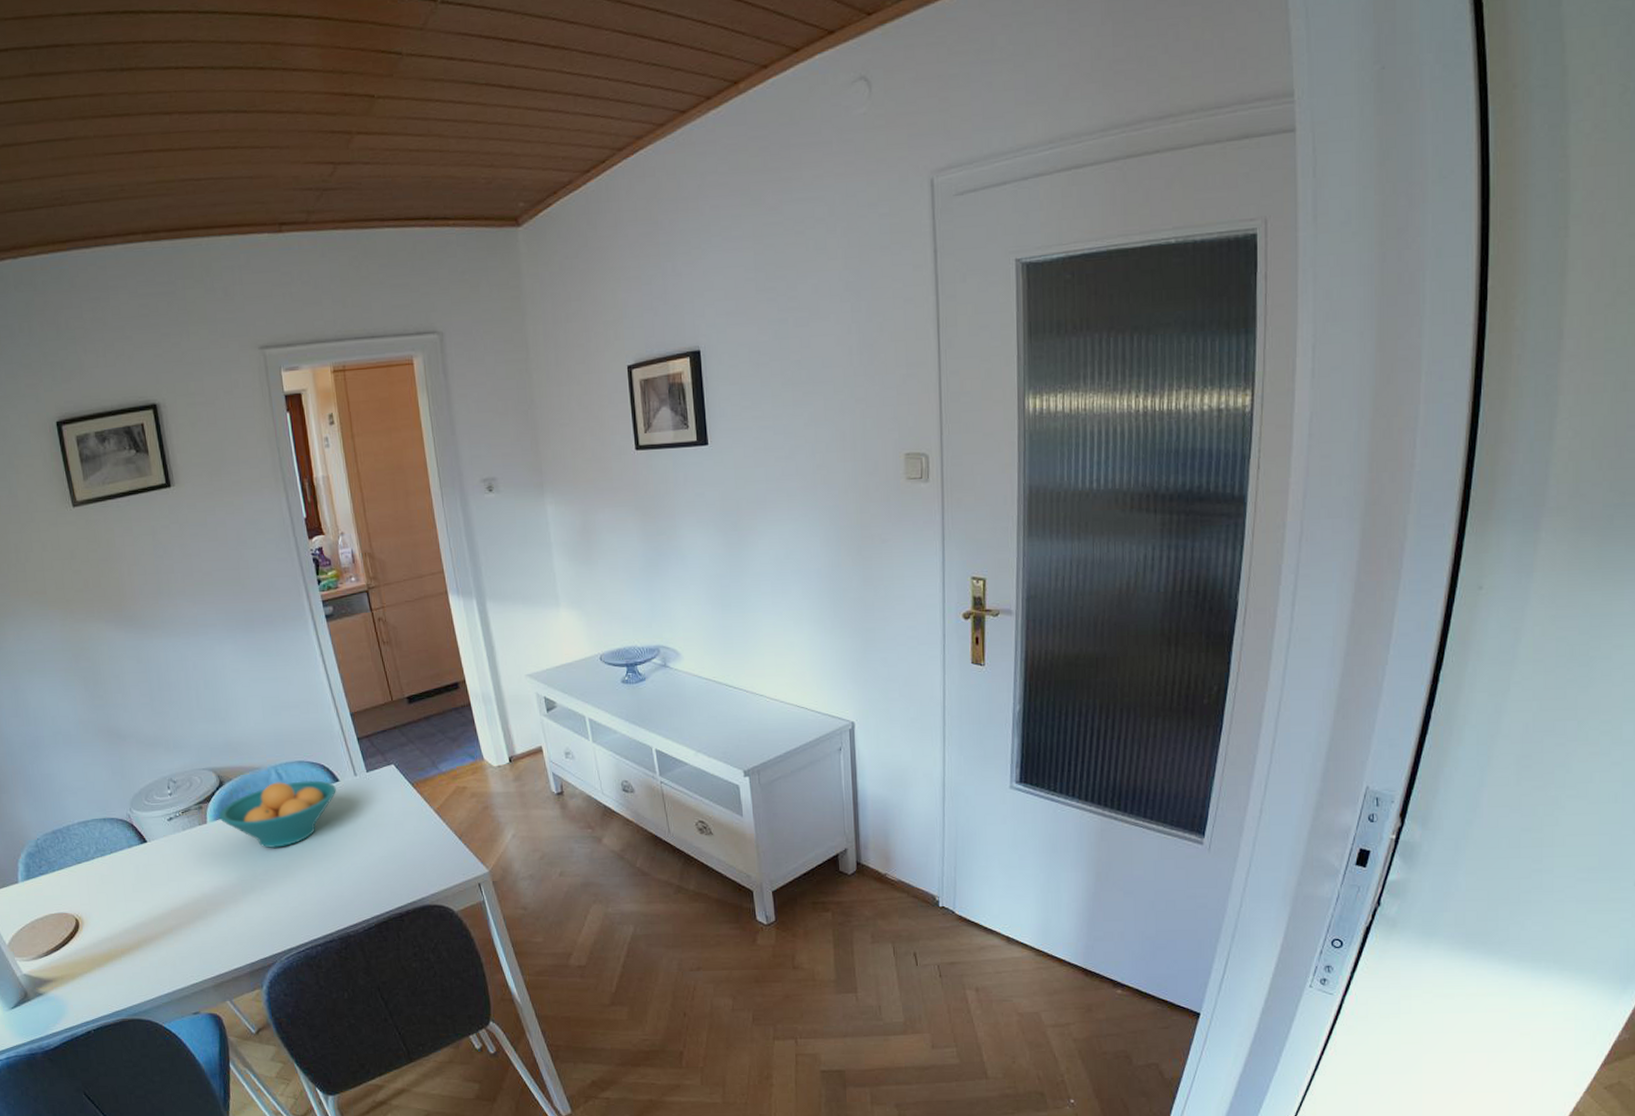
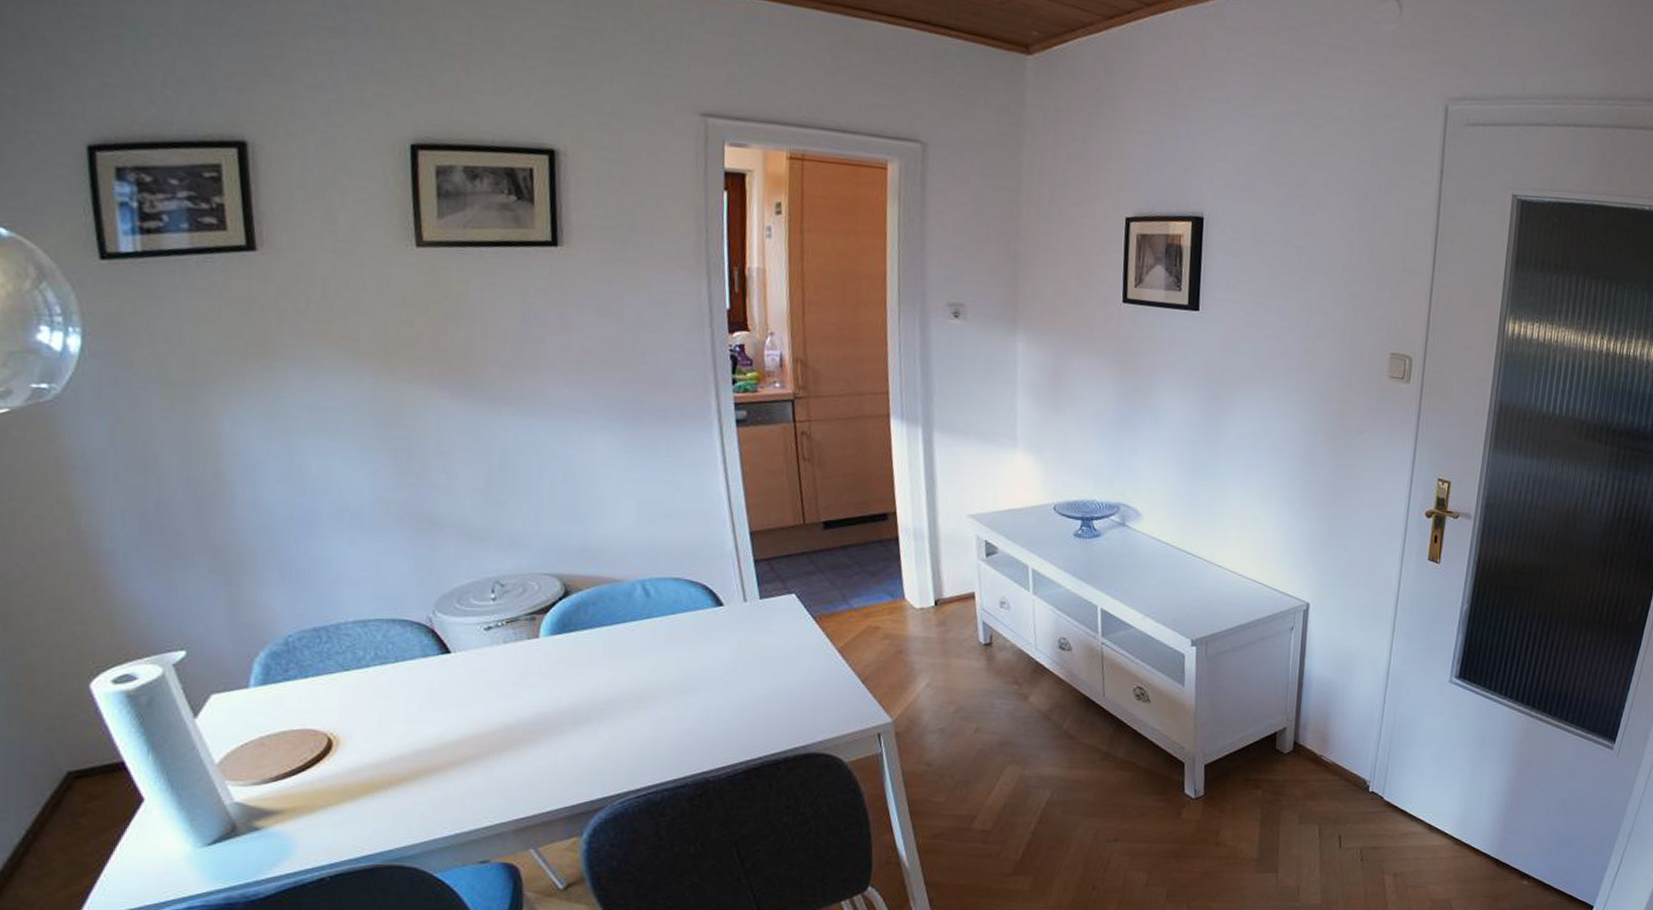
fruit bowl: present [218,780,336,849] -> none [556,598,718,675]

